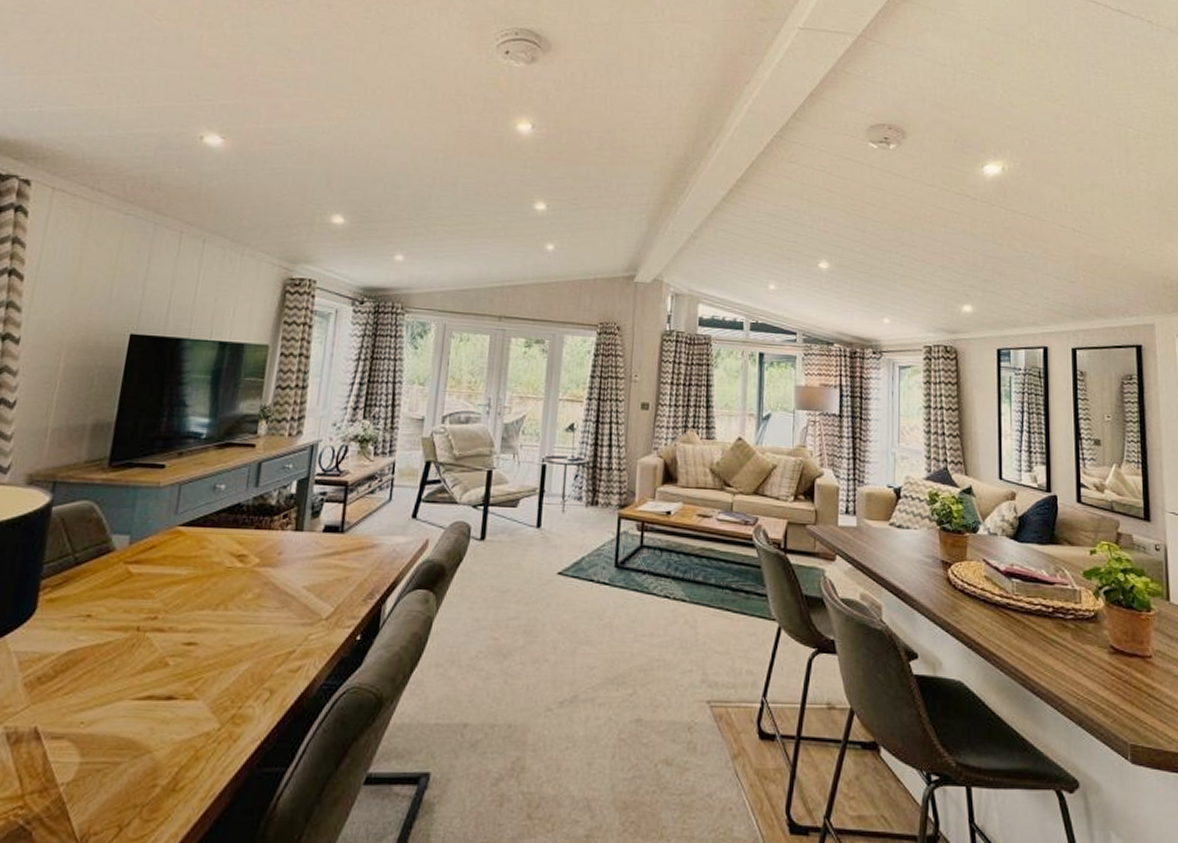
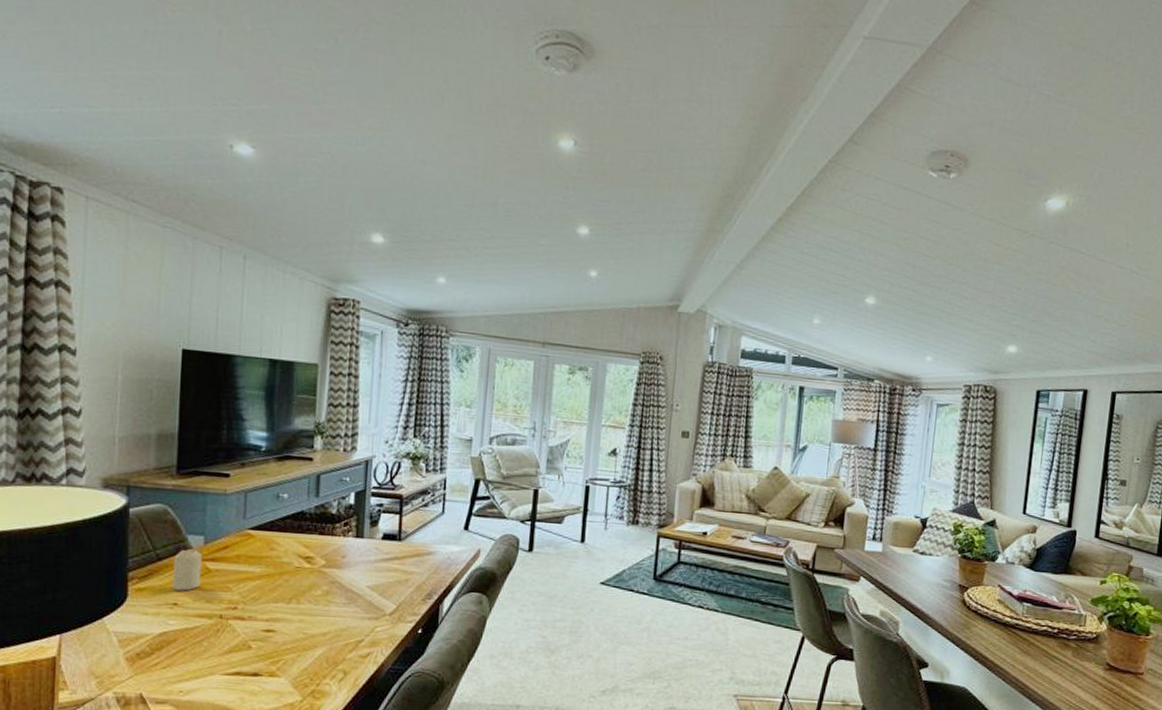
candle: none [87,550,126,600] -> present [172,548,202,591]

